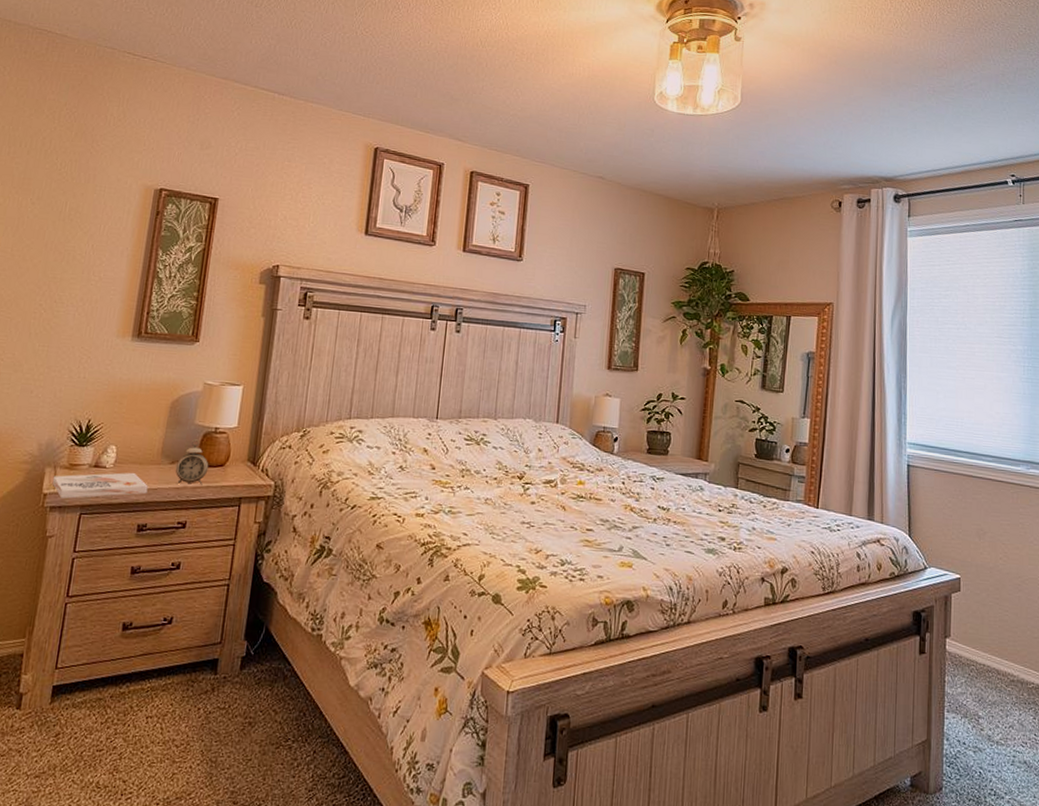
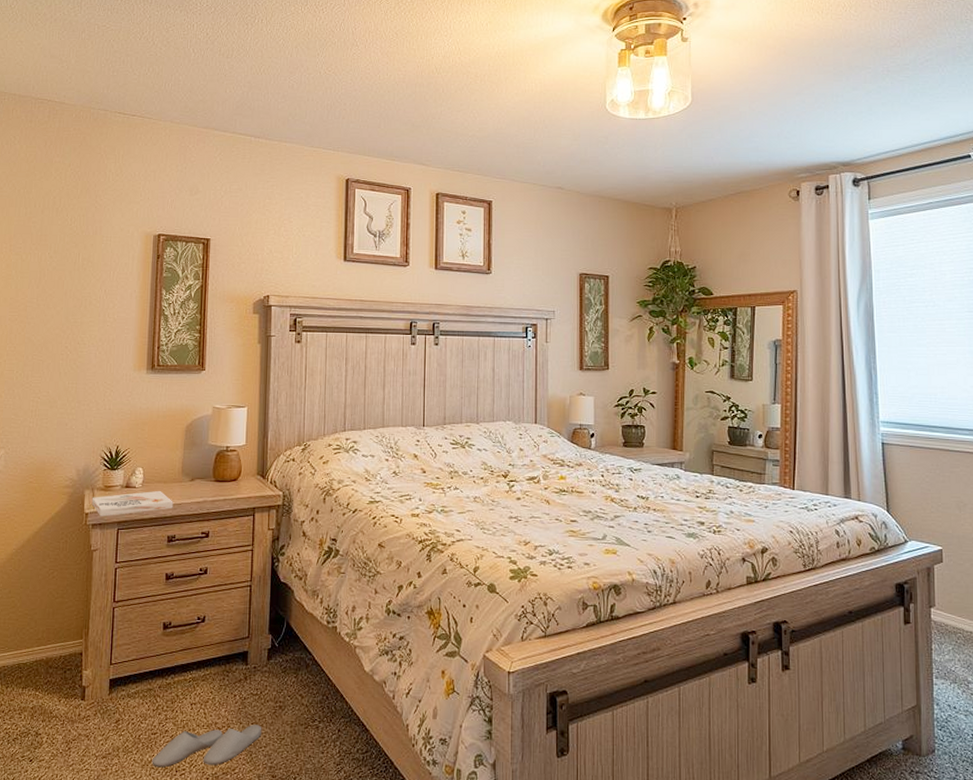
slippers: none [93,743,227,790] -> present [151,724,262,768]
alarm clock: present [175,439,209,485] -> none [195,458,224,499]

